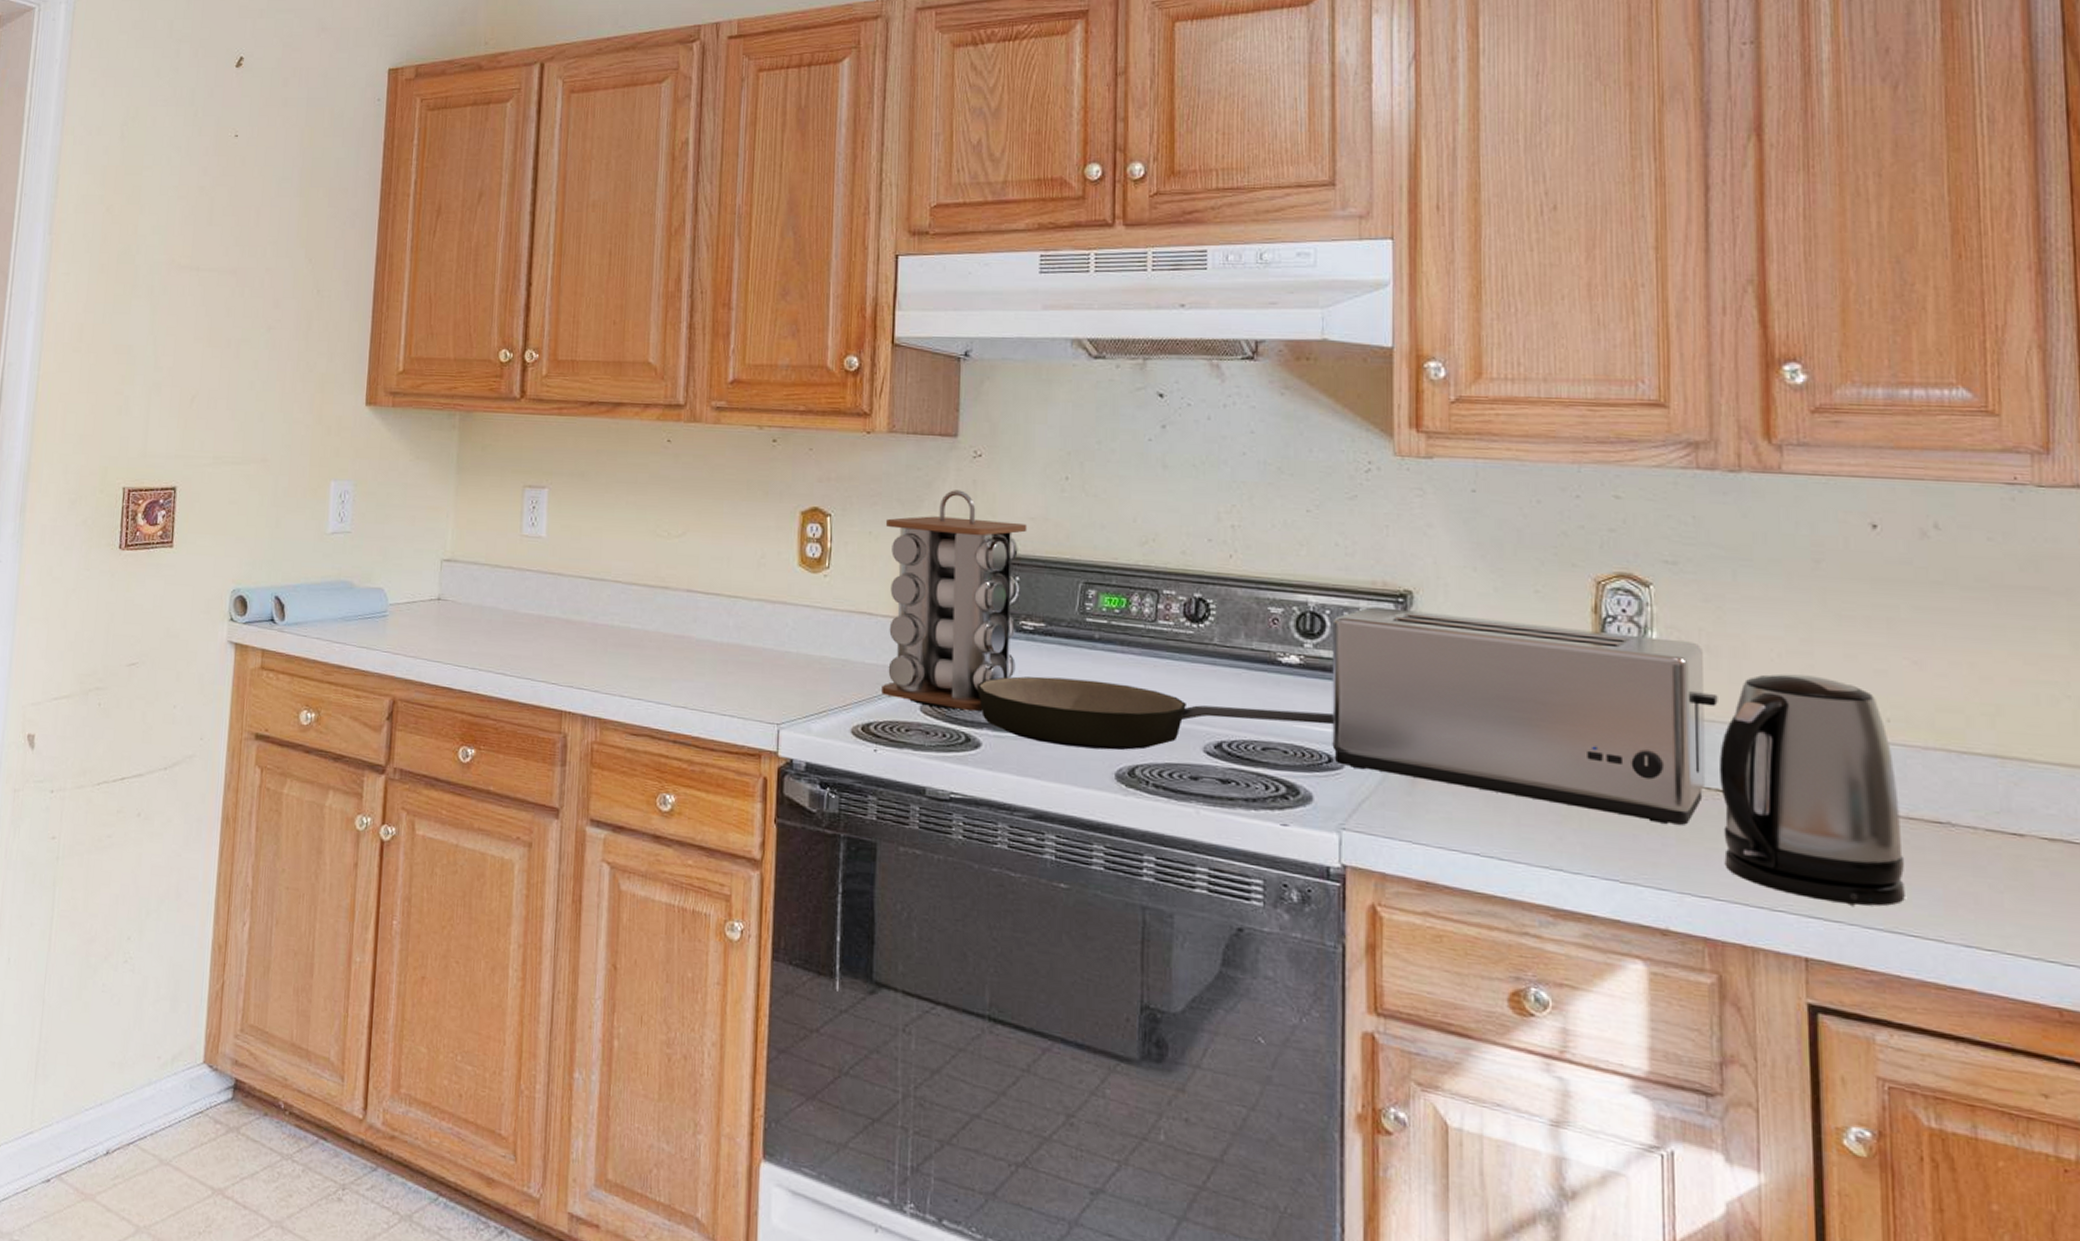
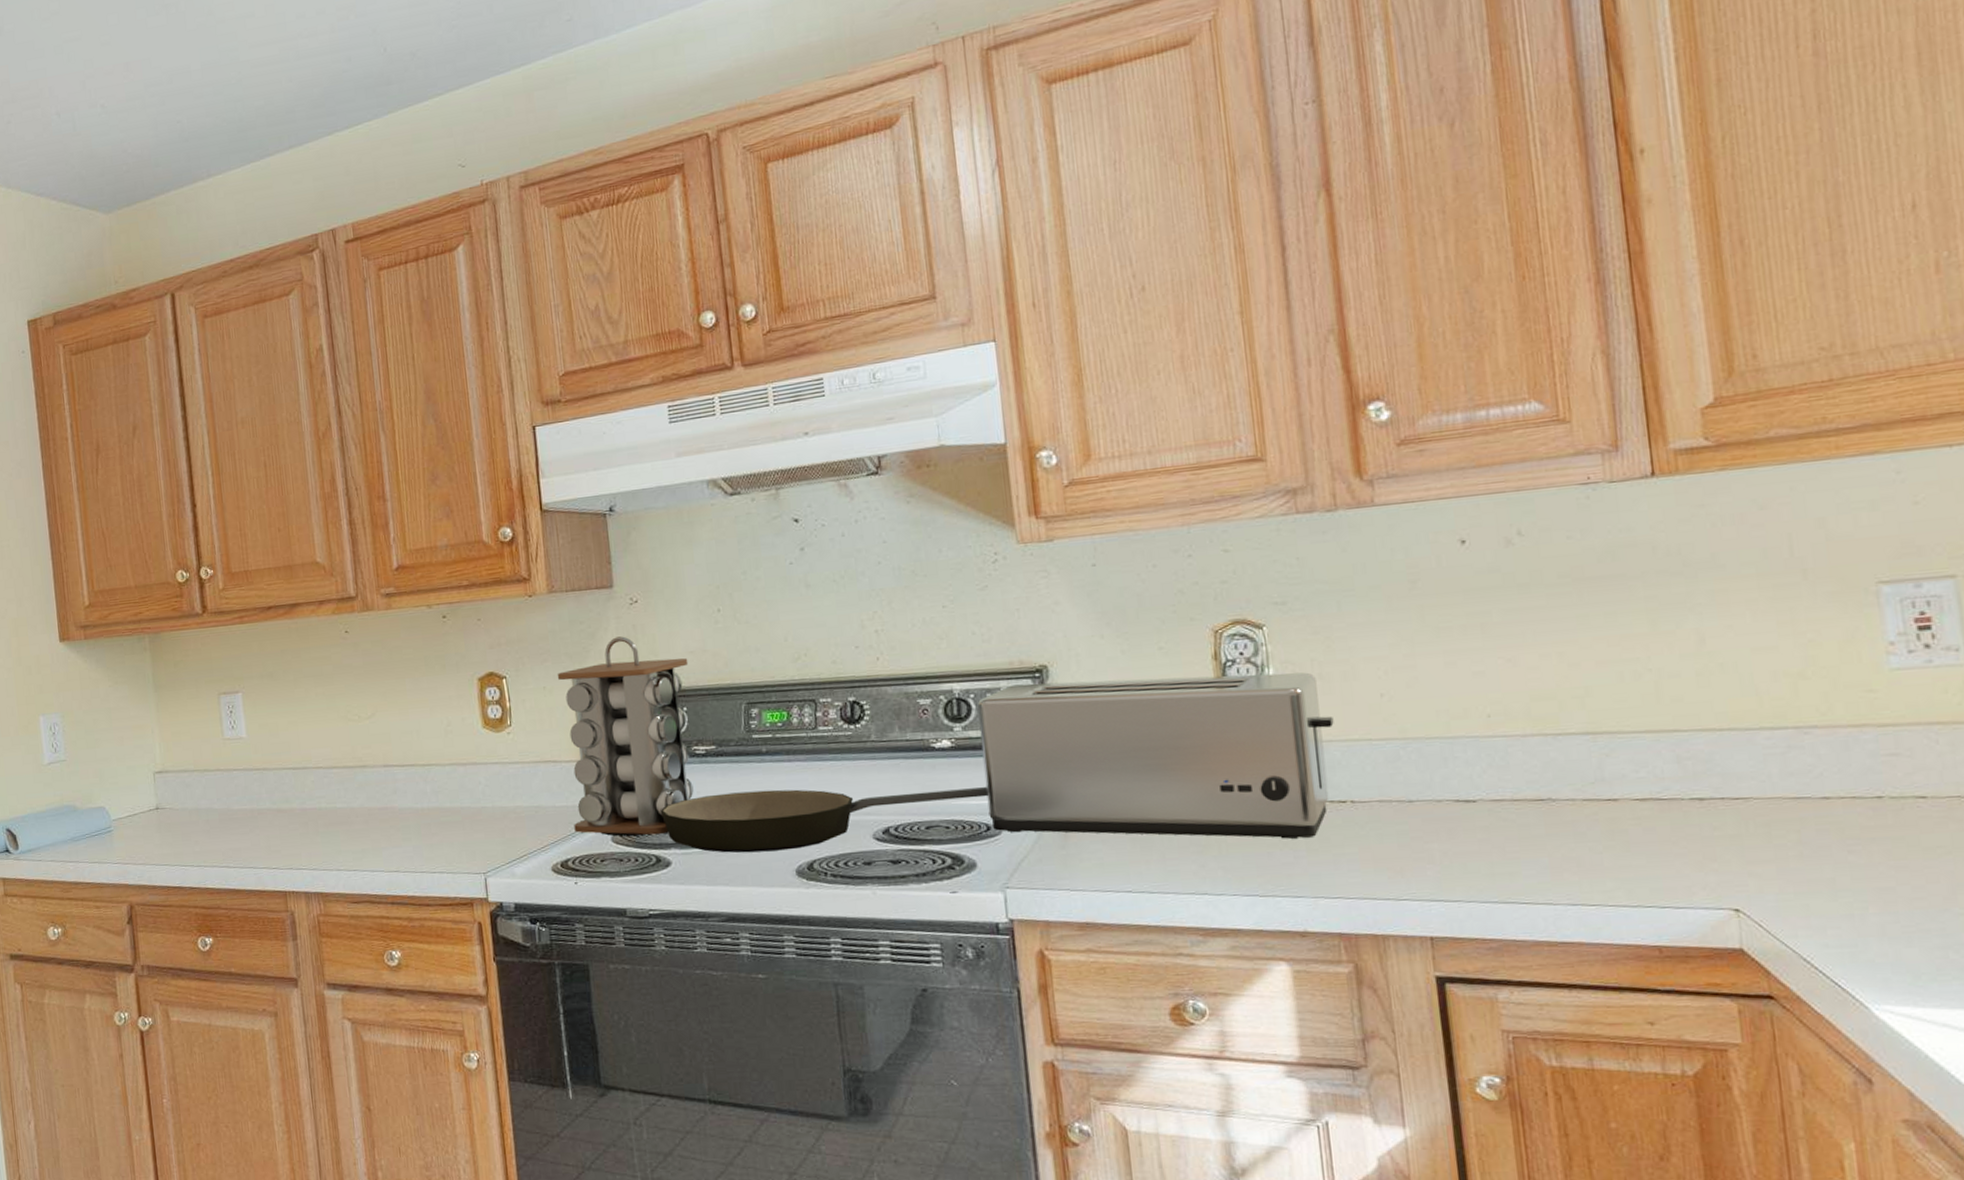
kettle: present [1719,673,1905,907] -> none [1339,686,1515,885]

